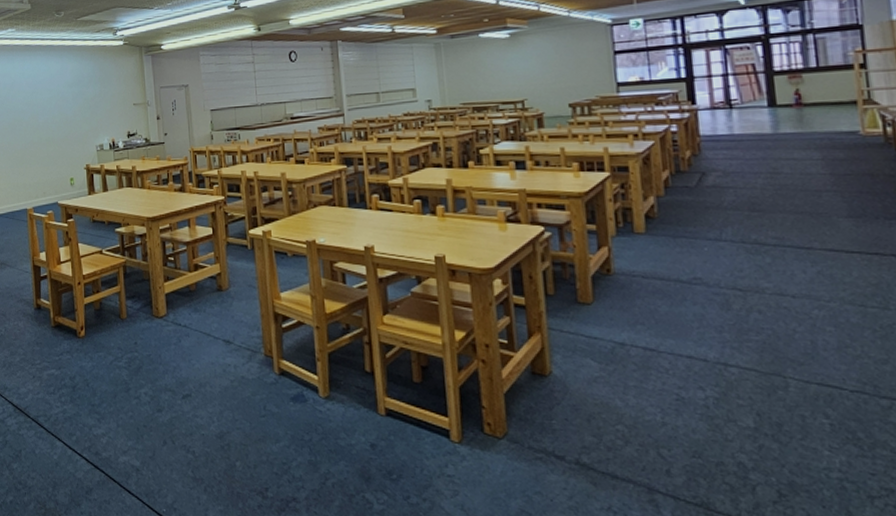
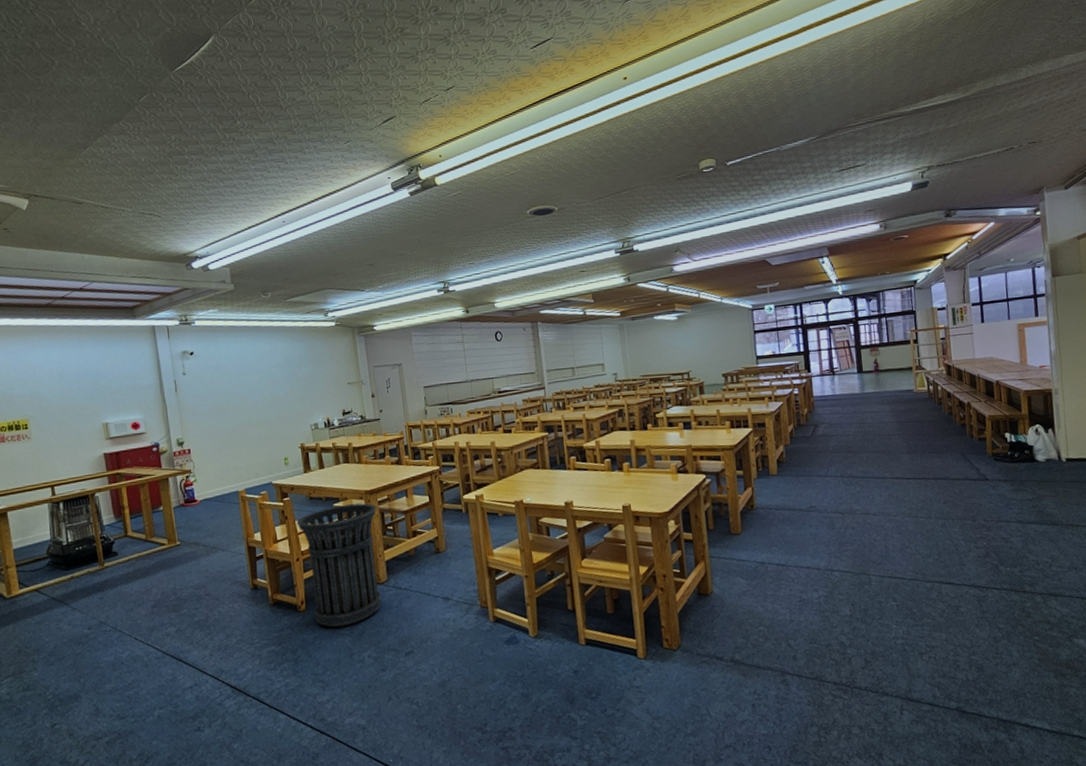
trash can: none [79,230,160,359] -> present [296,503,381,628]

